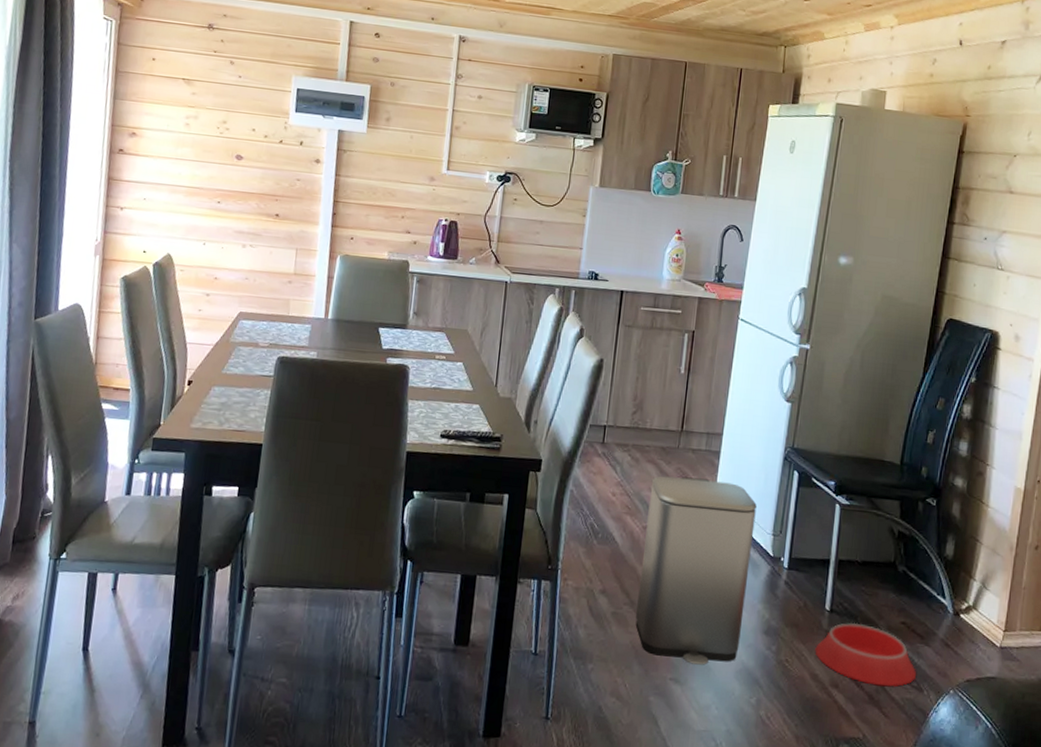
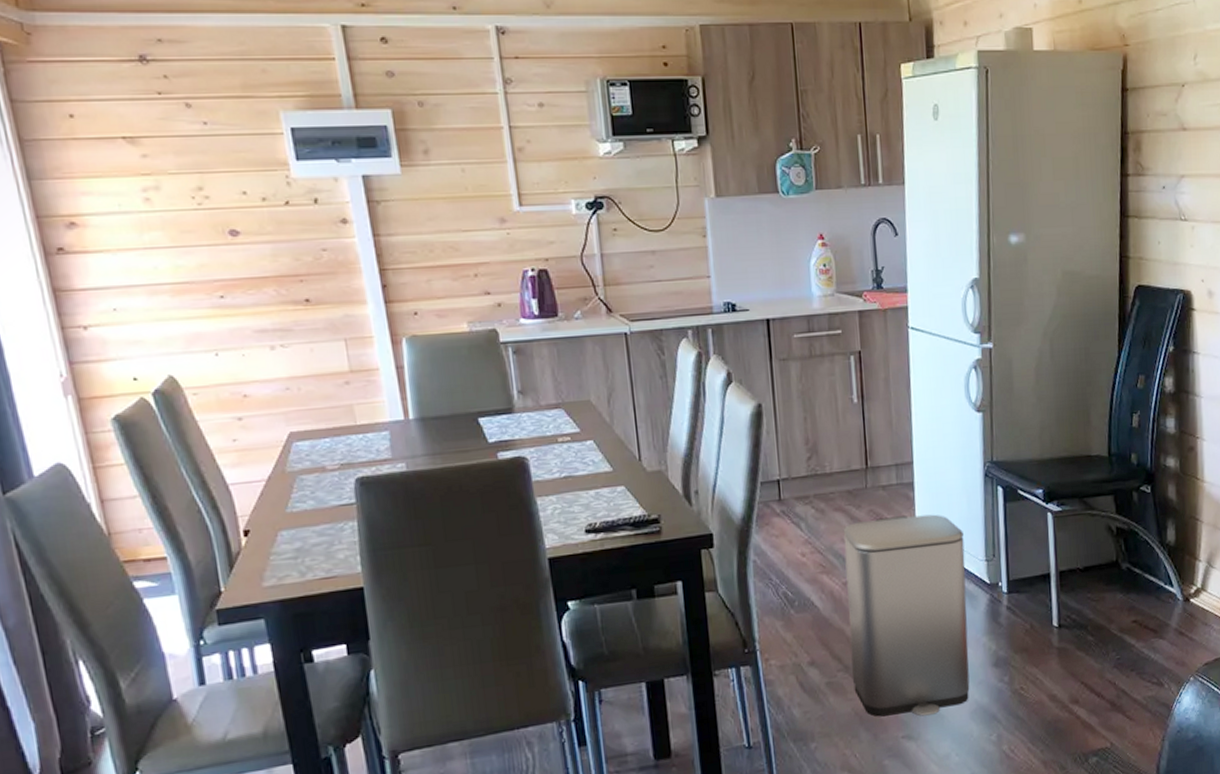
pet bowl: present [815,622,916,687] -> none [1049,632,1155,692]

